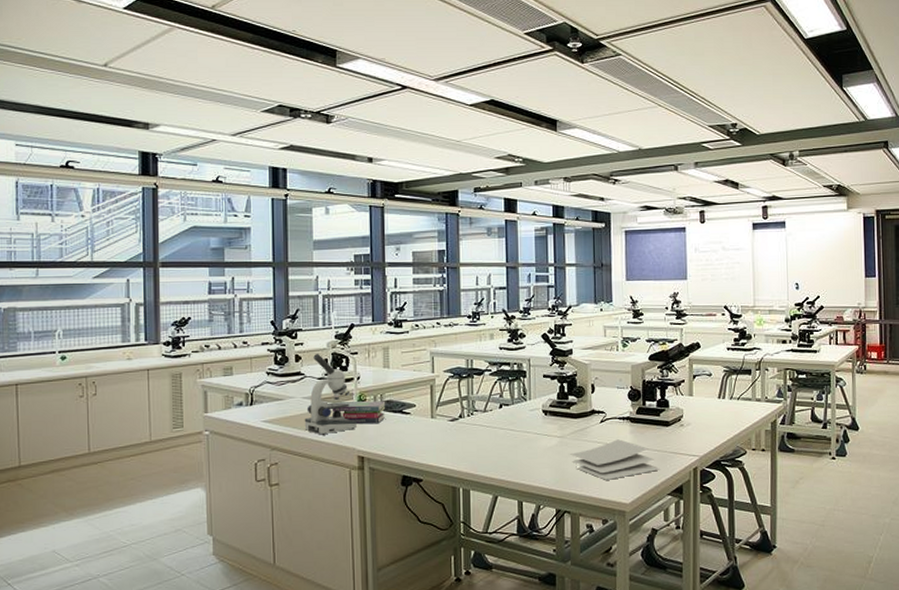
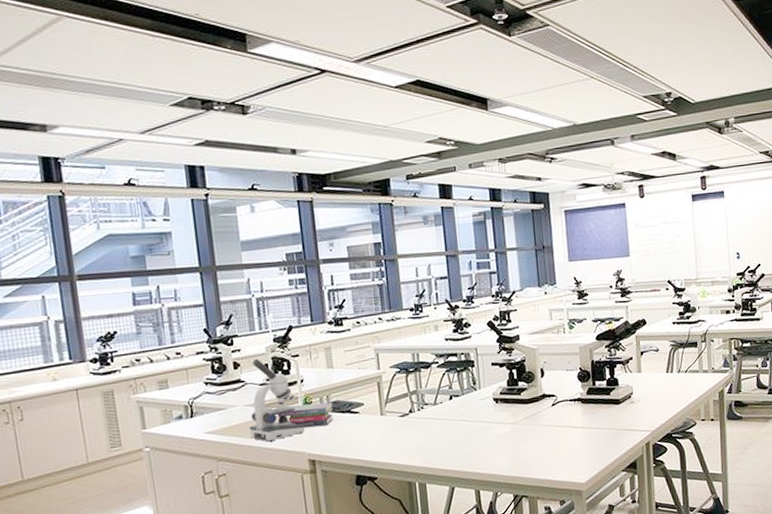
papers: present [569,439,660,480] -> none [523,421,614,462]

